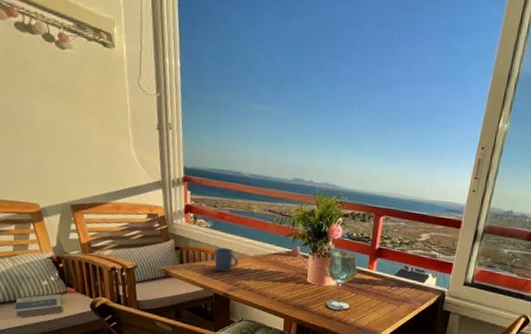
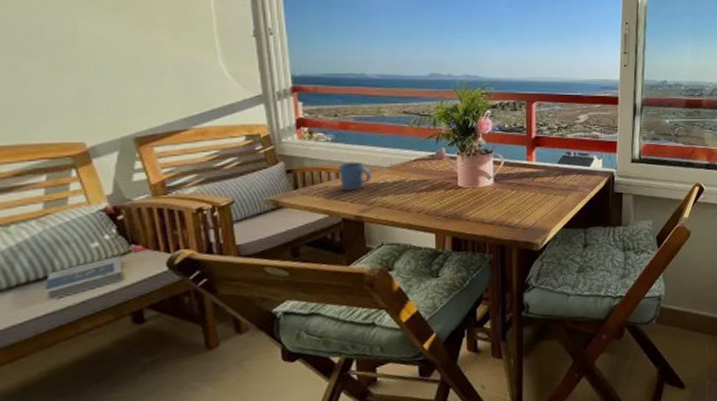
wine glass: present [325,251,358,311] -> none [479,146,515,213]

